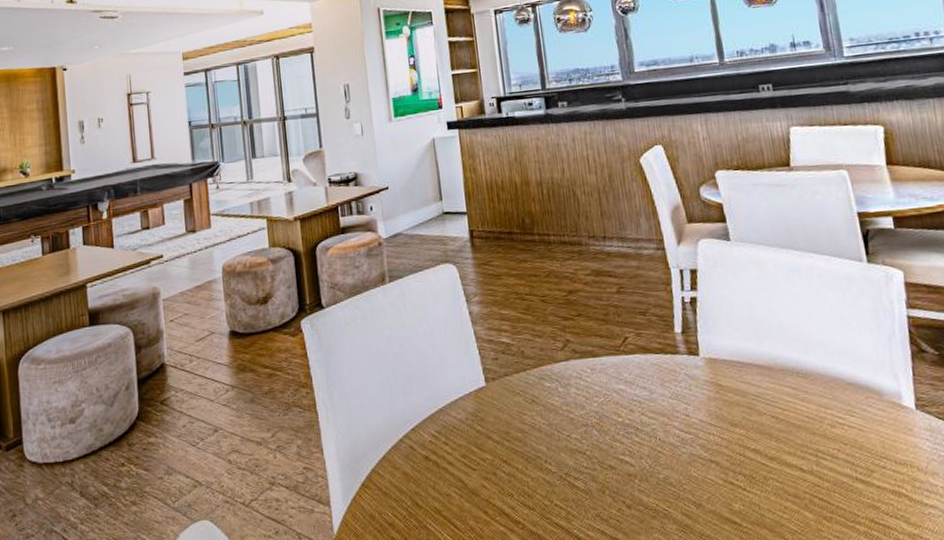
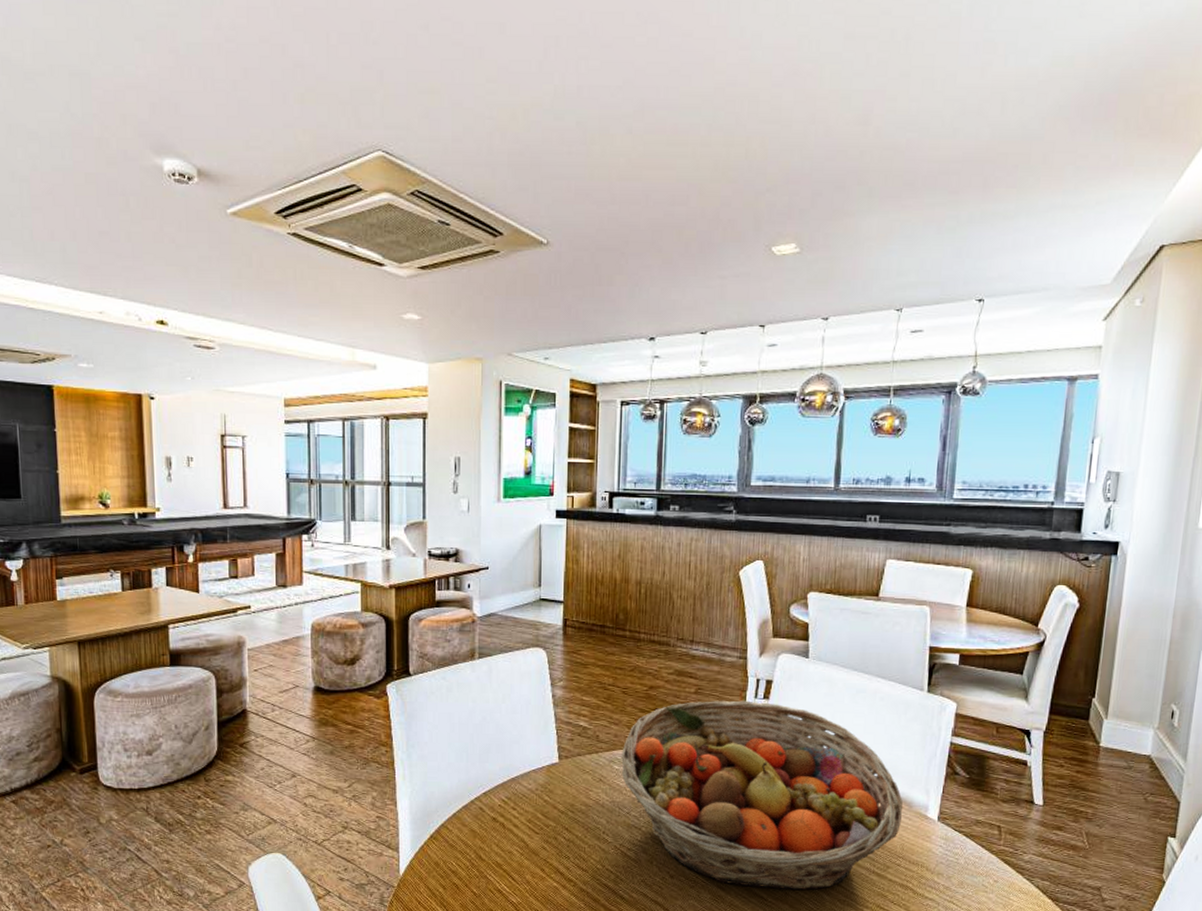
fruit basket: none [550,294,875,511] -> present [621,700,903,890]

